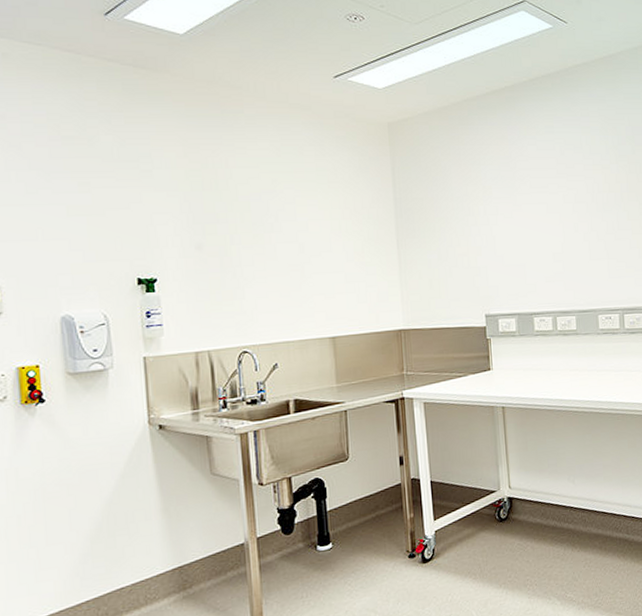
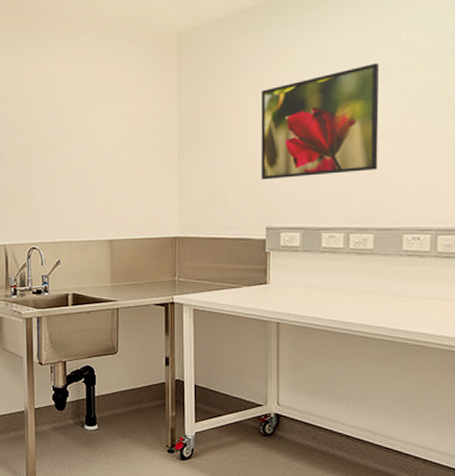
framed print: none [471,162,574,269] -> present [260,63,379,180]

